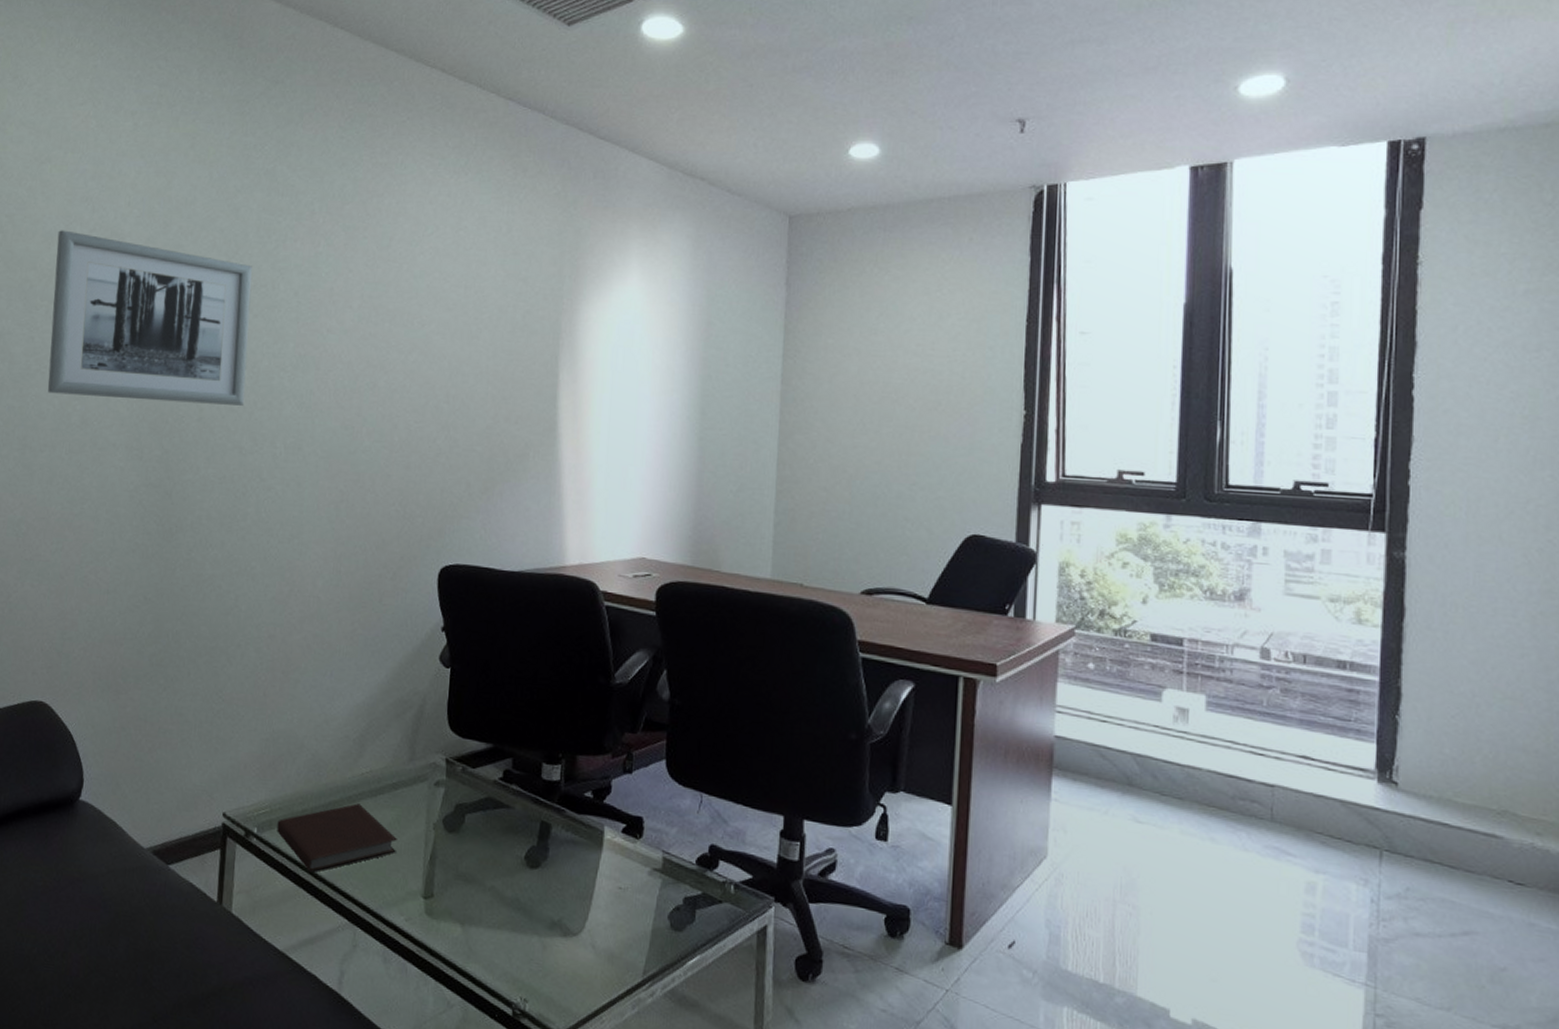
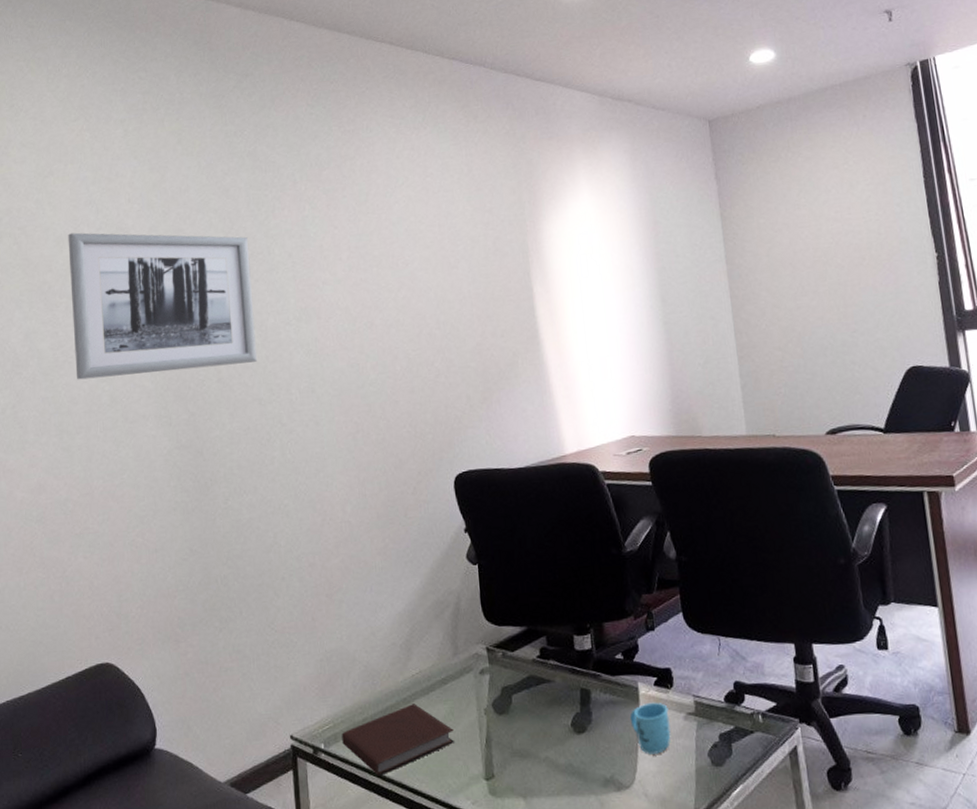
mug: none [589,849,633,906] -> present [629,702,671,754]

